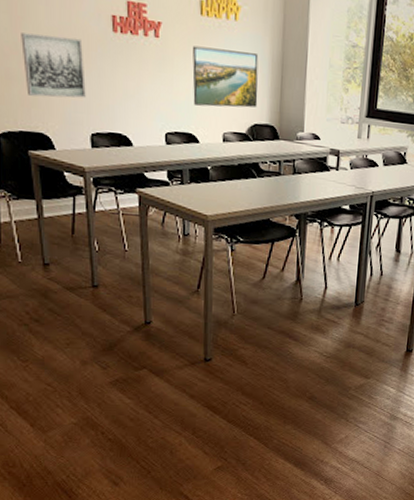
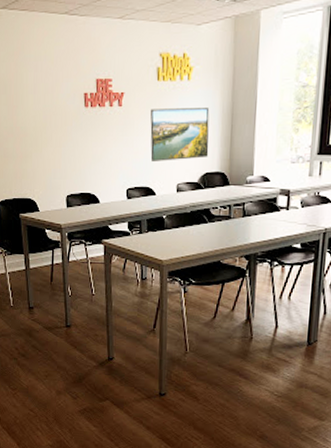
wall art: present [21,33,86,99] -> none [16,117,63,169]

